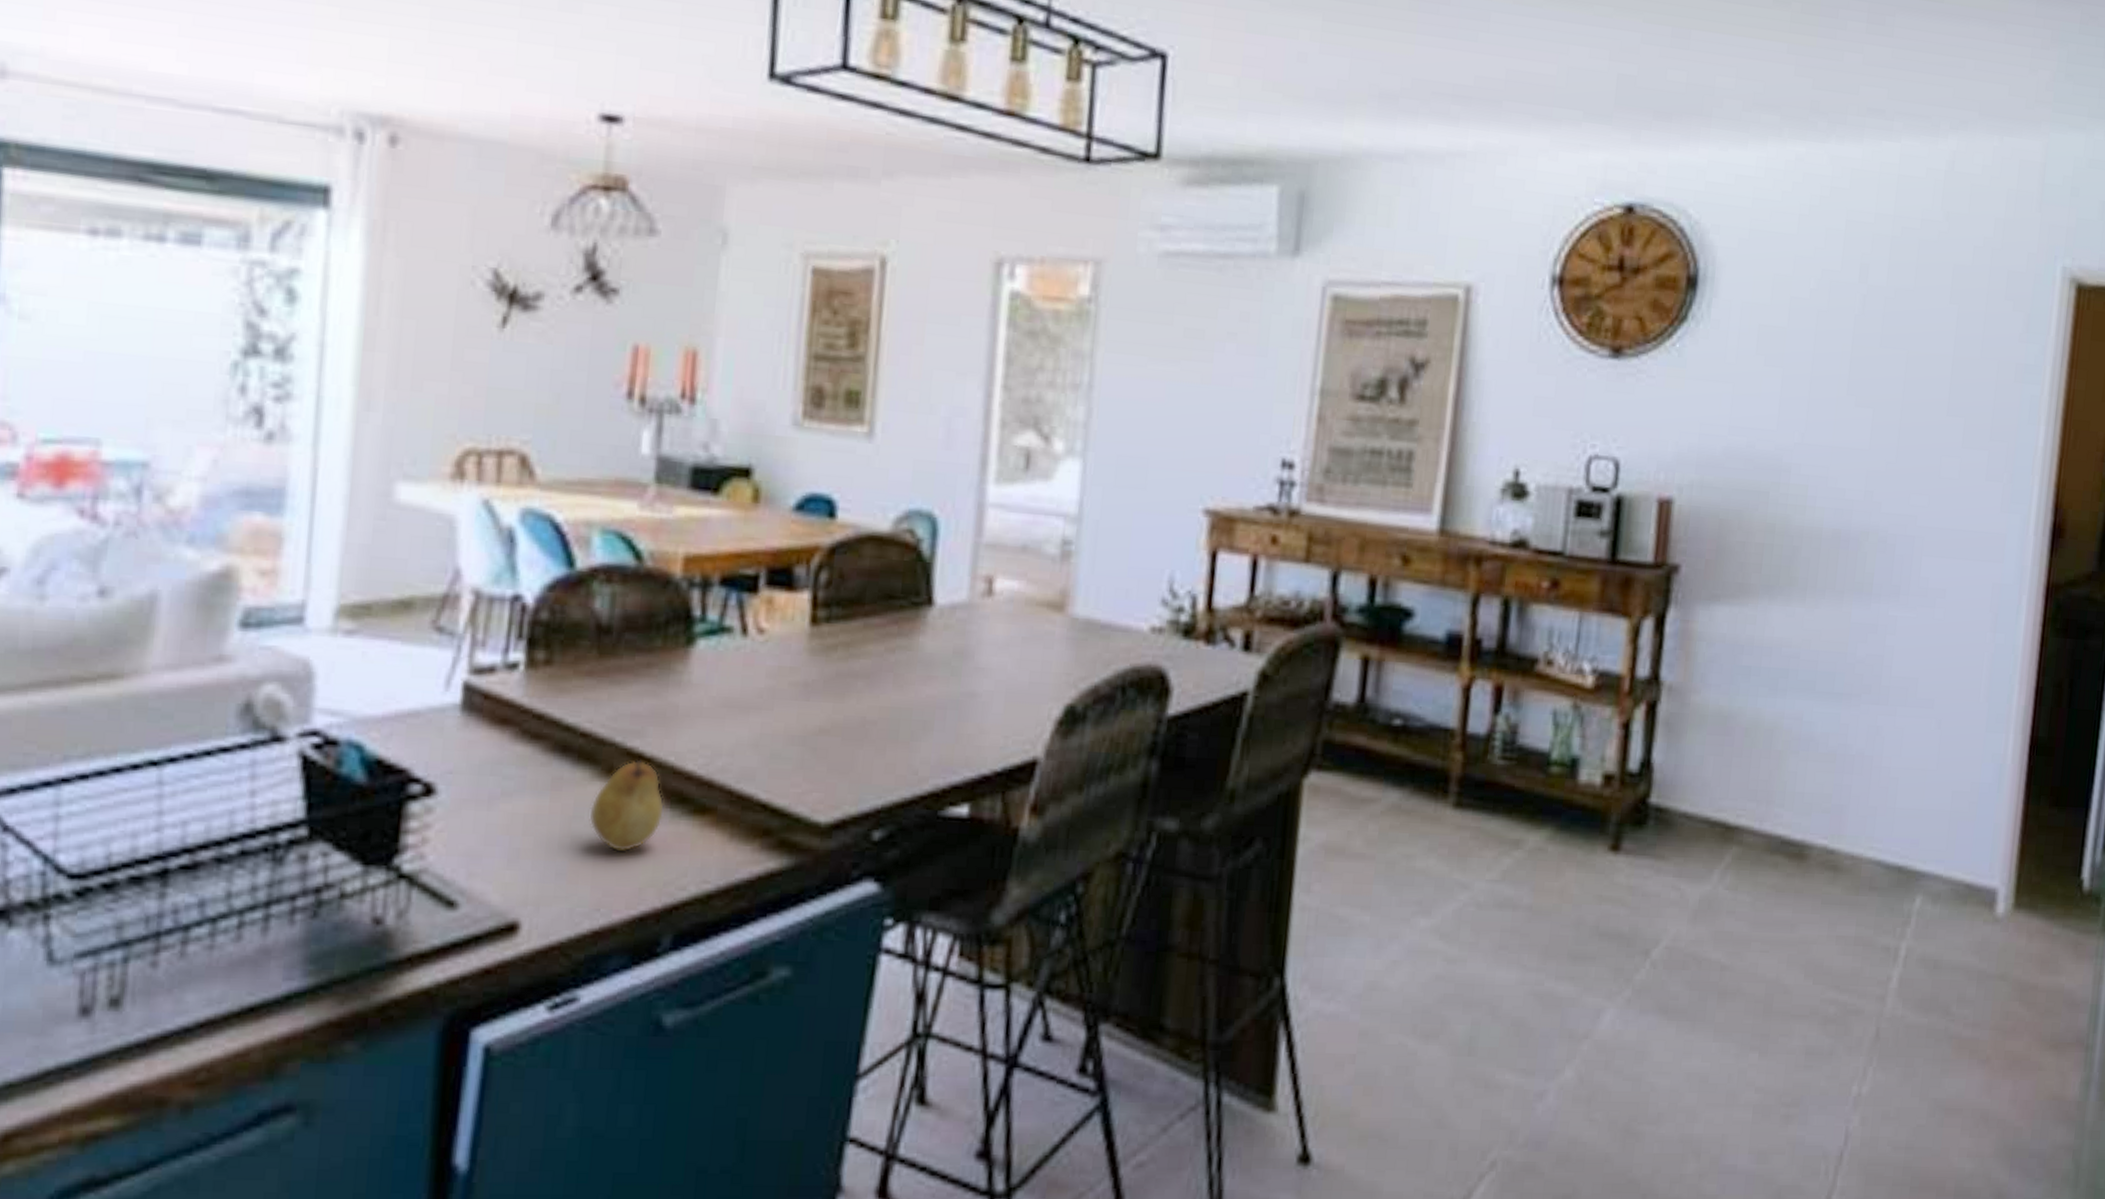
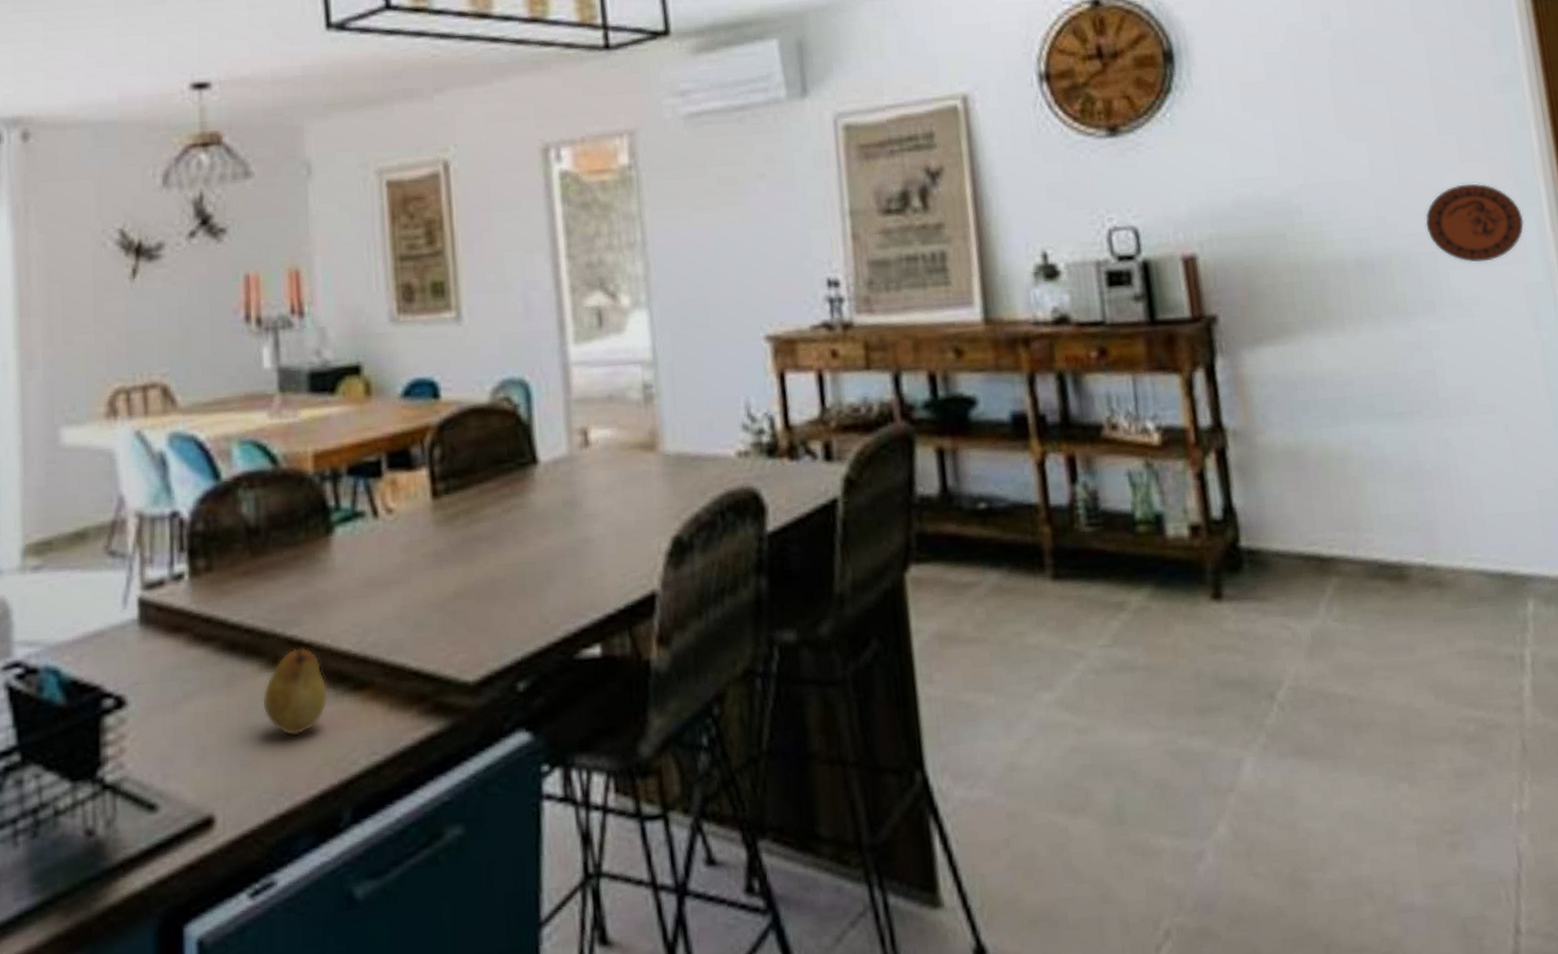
decorative plate: none [1911,470,2010,555] -> present [1425,183,1524,263]

